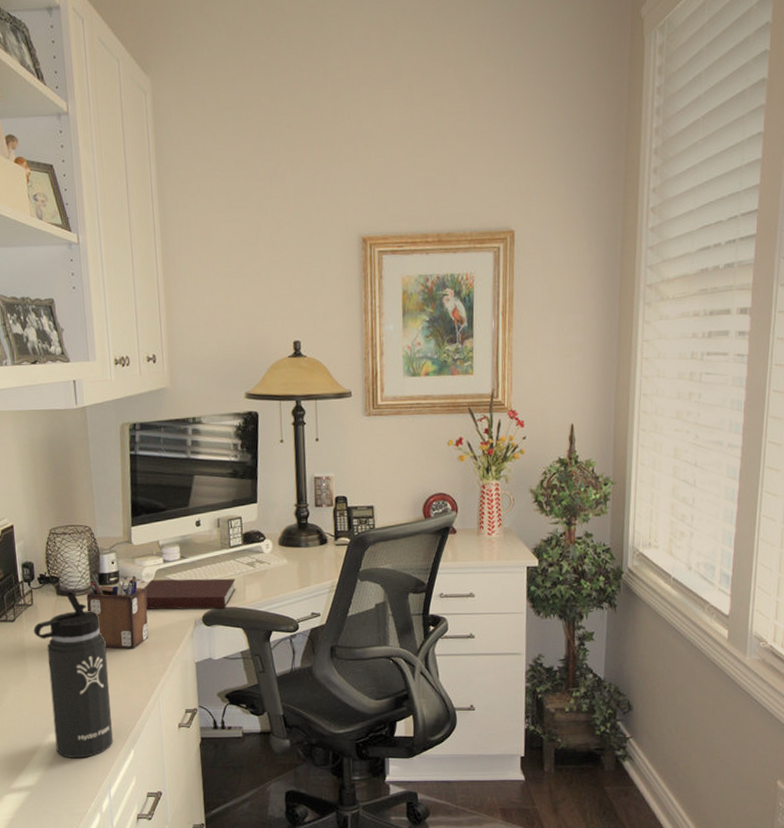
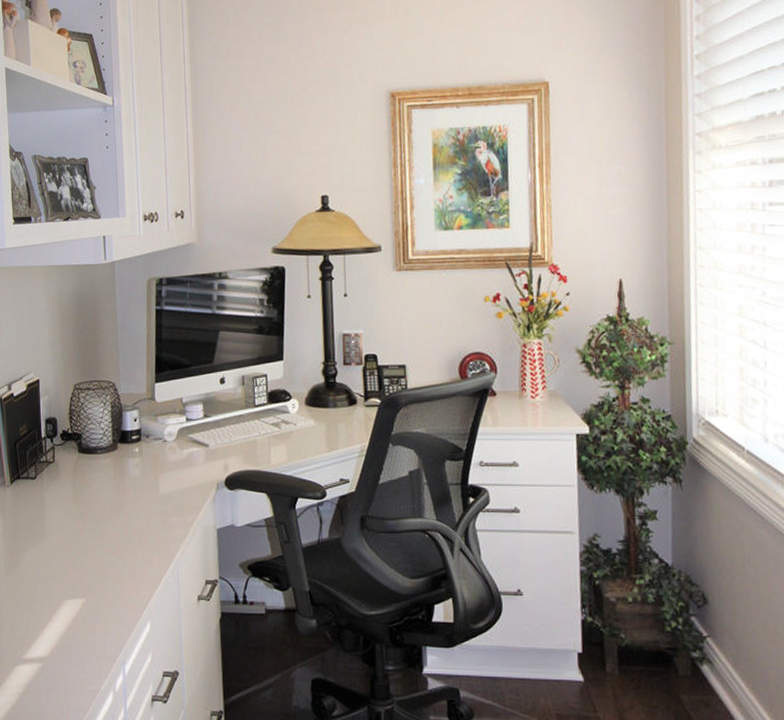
thermos bottle: present [34,591,113,759] -> none [54,449,129,629]
desk organizer: present [86,572,149,649] -> none [107,430,169,512]
notebook: present [144,578,236,610] -> none [166,438,261,472]

